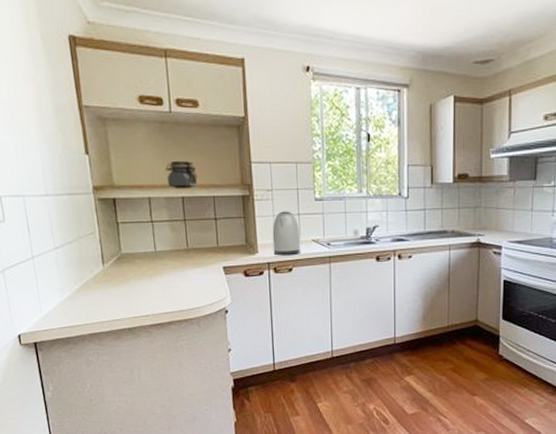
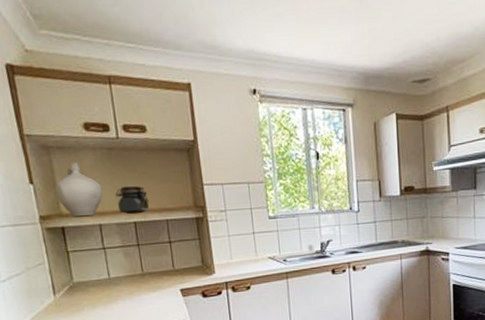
ceramic jug: none [109,134,154,189] -> present [55,162,103,217]
kettle: present [272,211,301,256] -> none [228,230,258,275]

